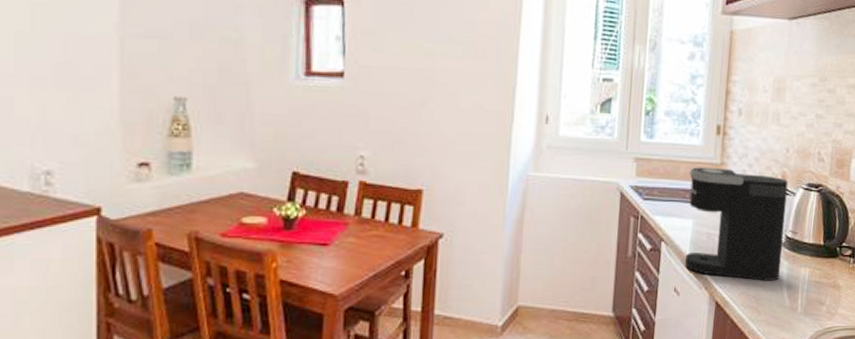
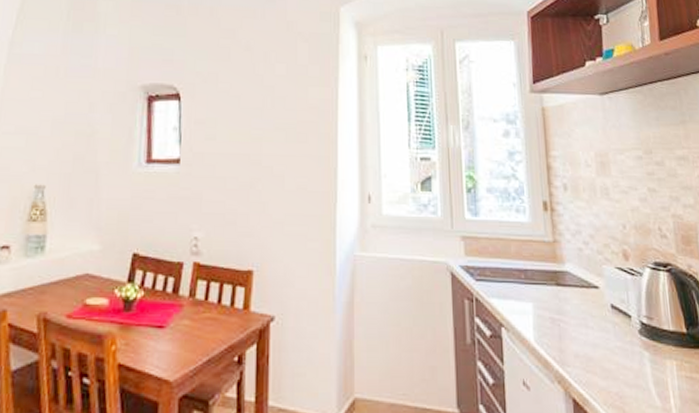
coffee maker: present [685,167,788,281] -> none [520,245,643,375]

